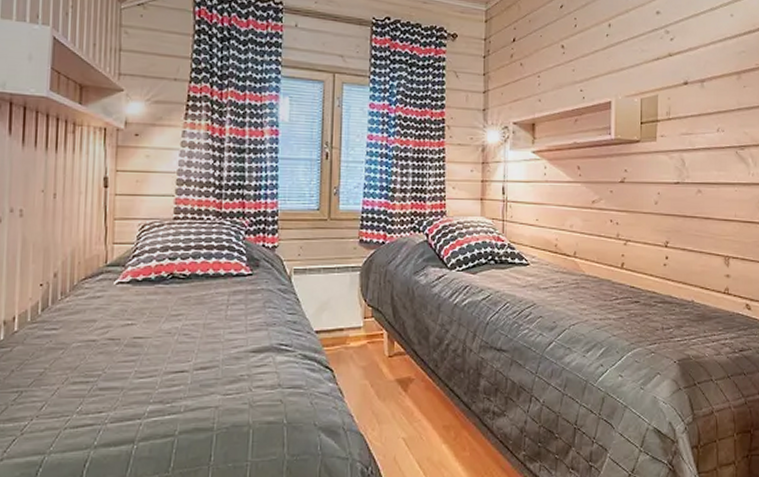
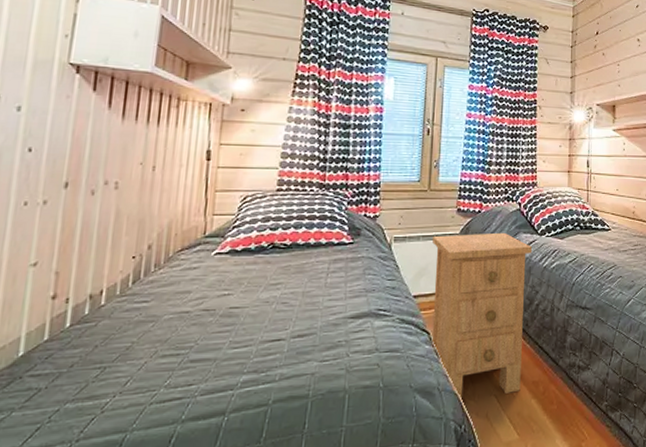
nightstand: none [334,265,441,441] -> present [431,232,532,400]

